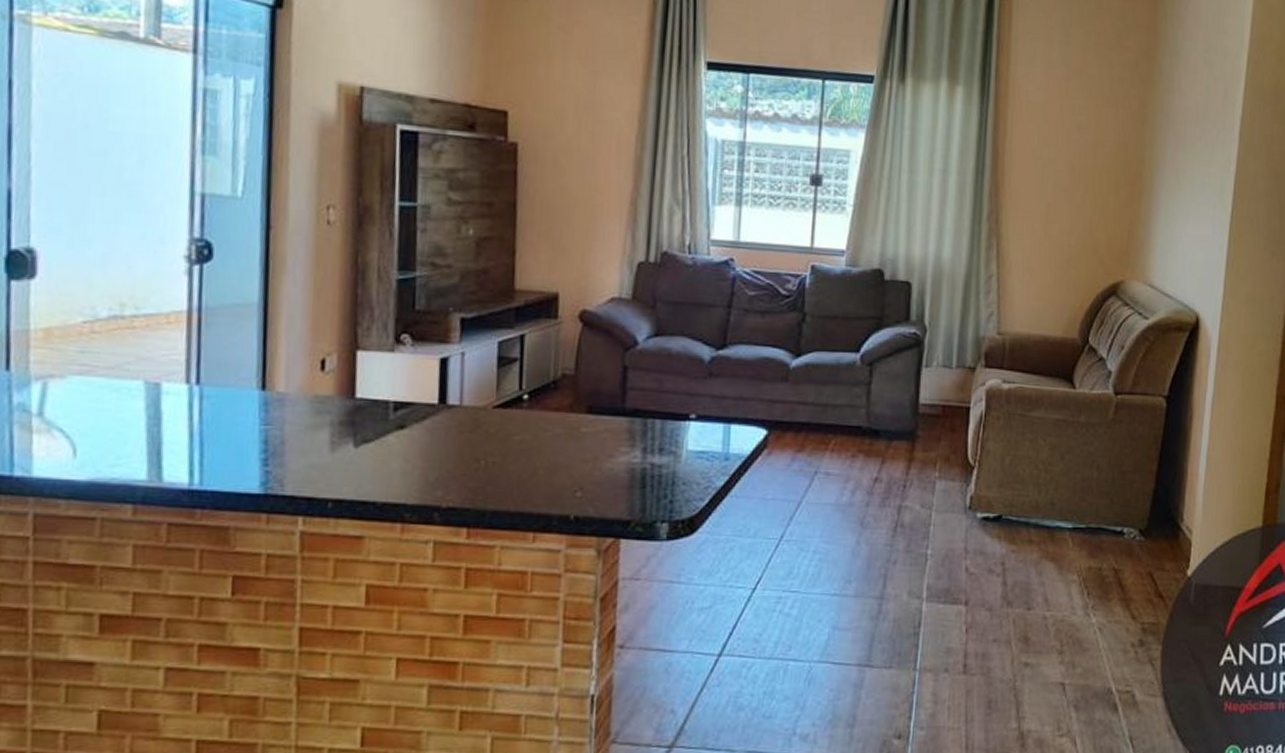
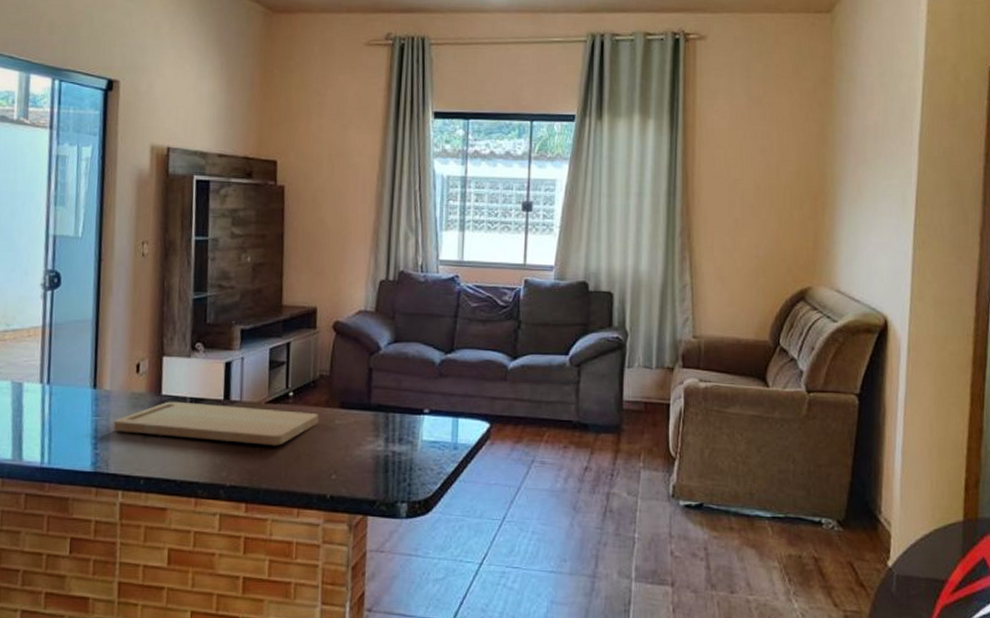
cutting board: none [289,405,561,458] -> present [113,401,319,445]

